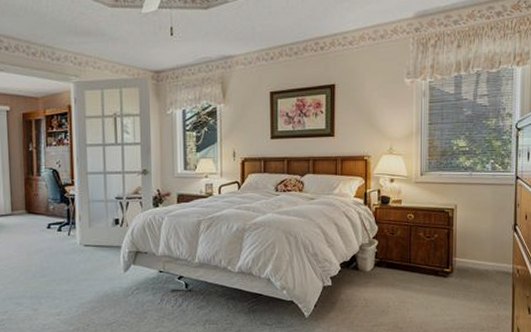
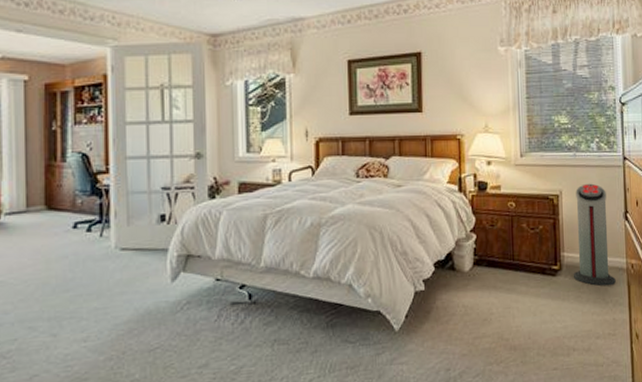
air purifier: none [463,199,502,288] -> present [573,183,616,287]

